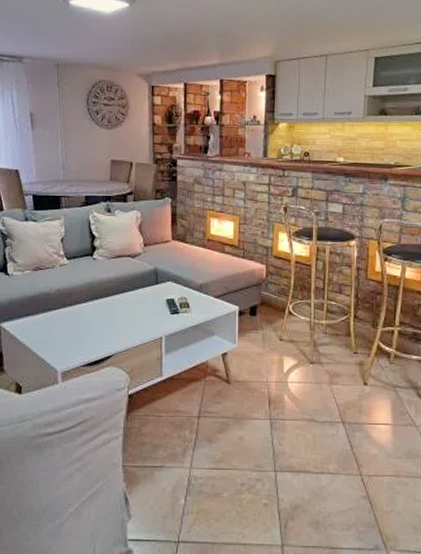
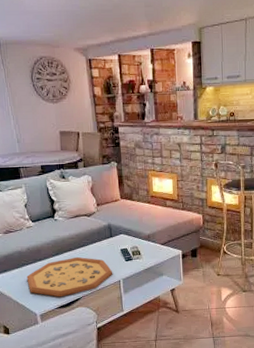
decorative tray: none [51,304,155,352] -> present [26,256,113,297]

